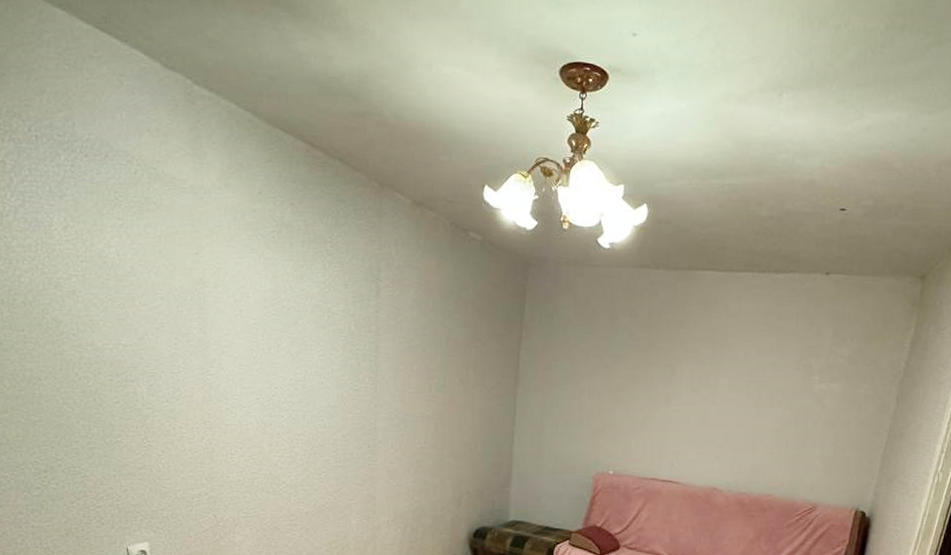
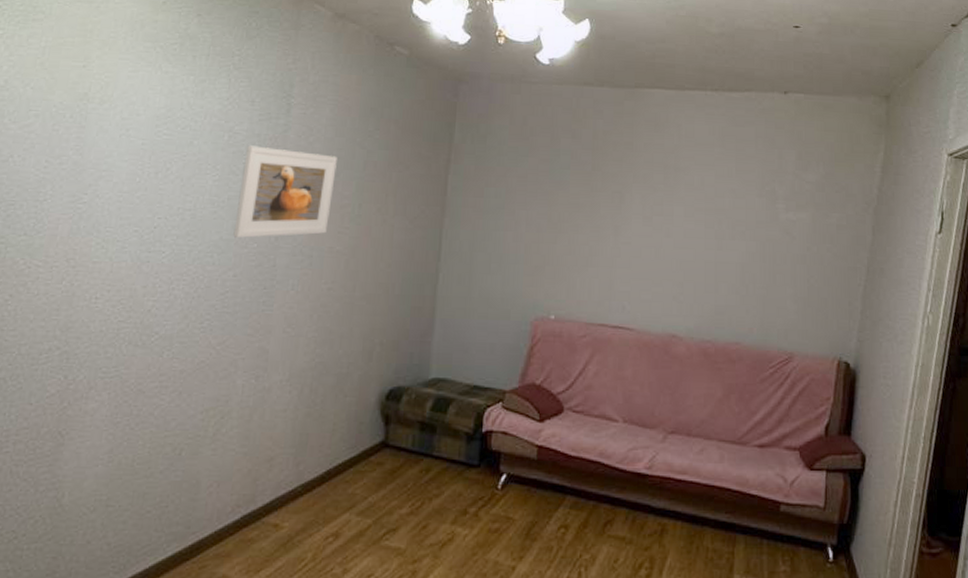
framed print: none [339,324,423,405] -> present [233,145,337,238]

